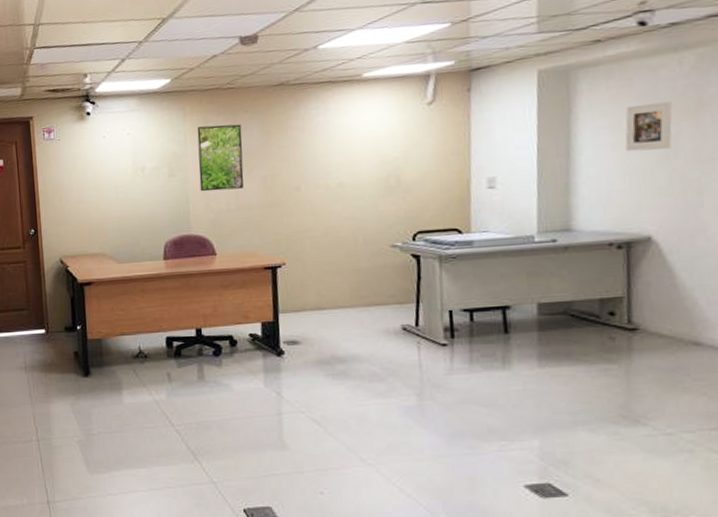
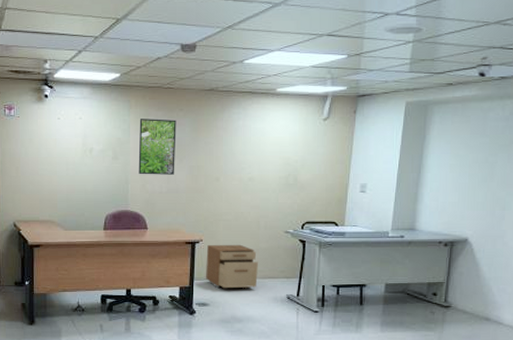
filing cabinet: none [291,265,361,322] -> present [206,244,258,289]
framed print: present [625,101,673,152] -> none [459,137,494,174]

